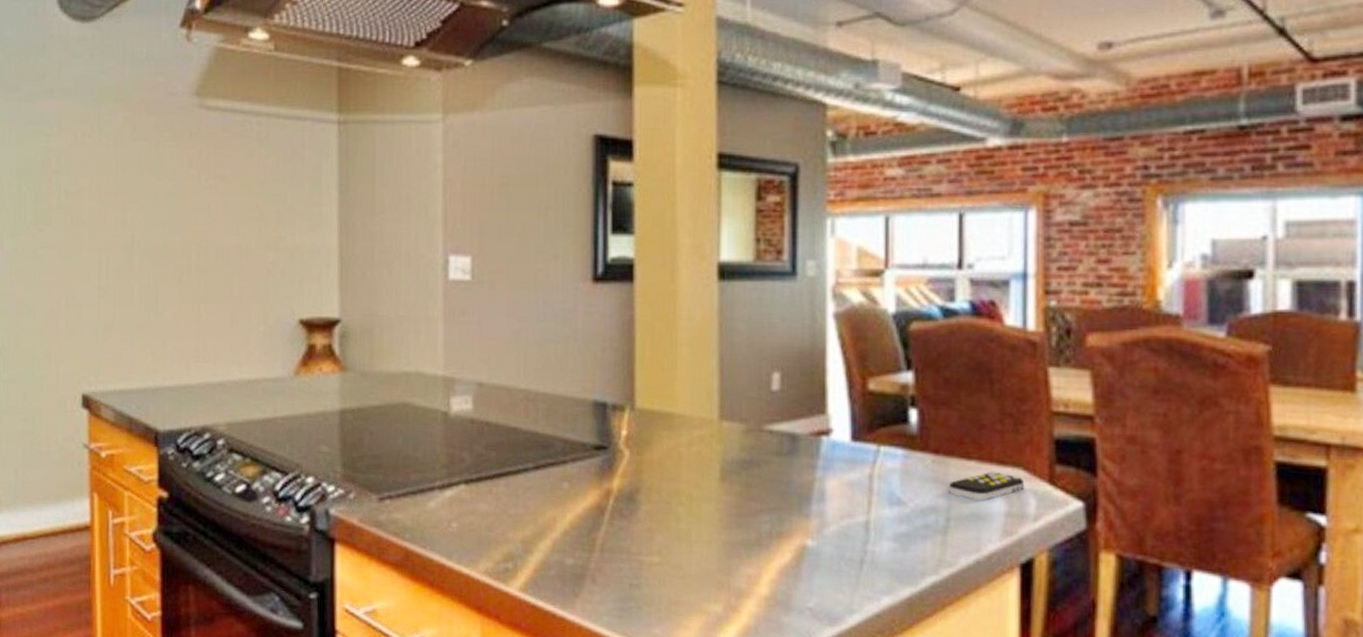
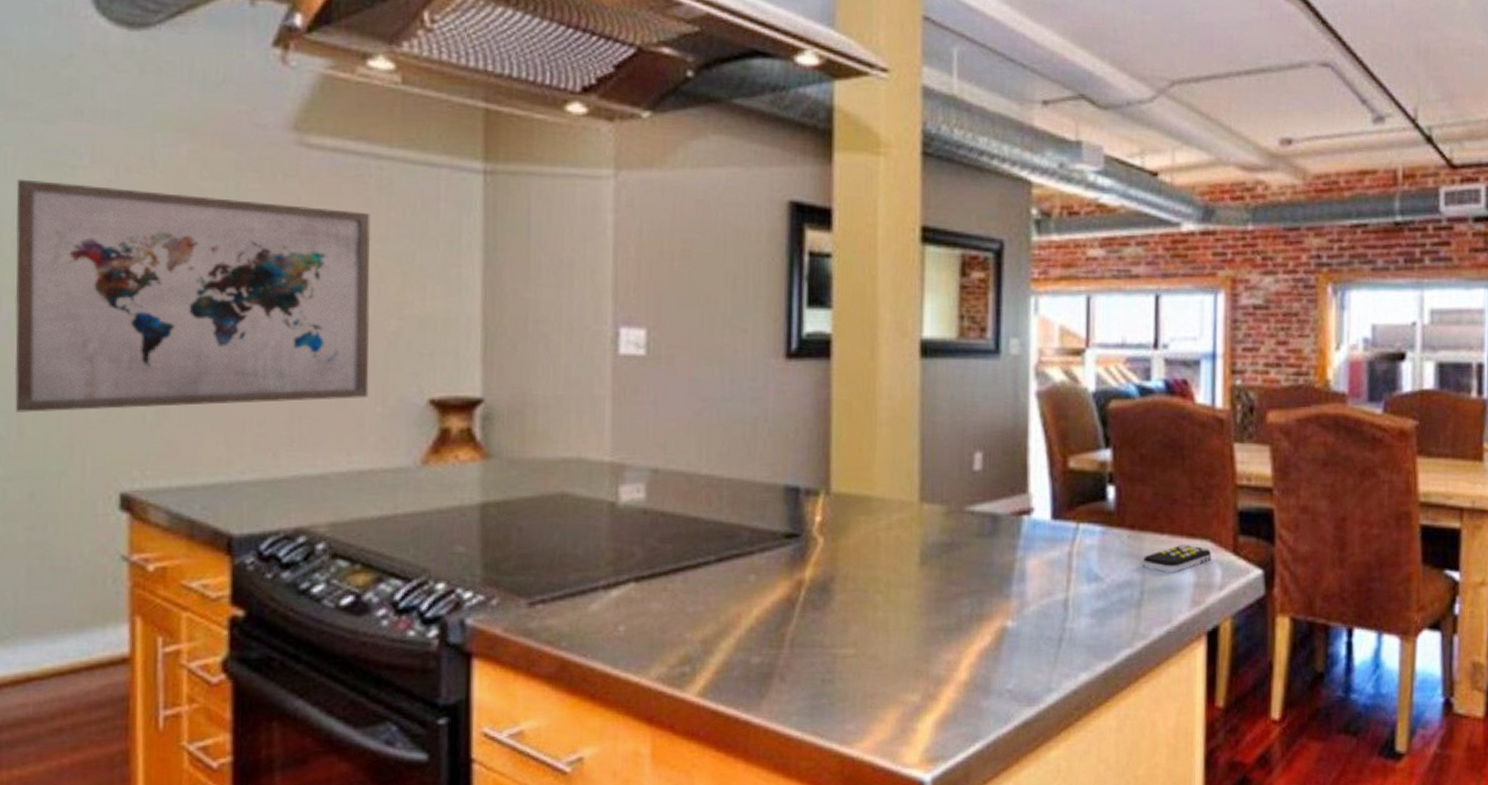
wall art: none [11,146,254,329] -> present [14,178,371,413]

